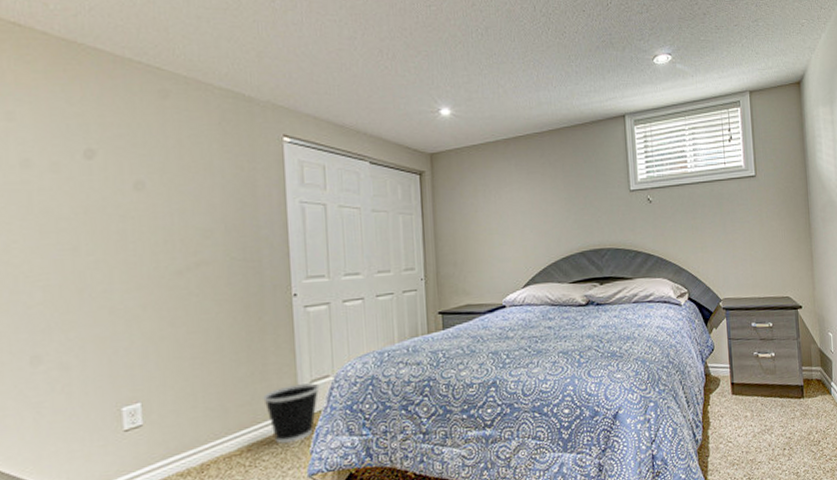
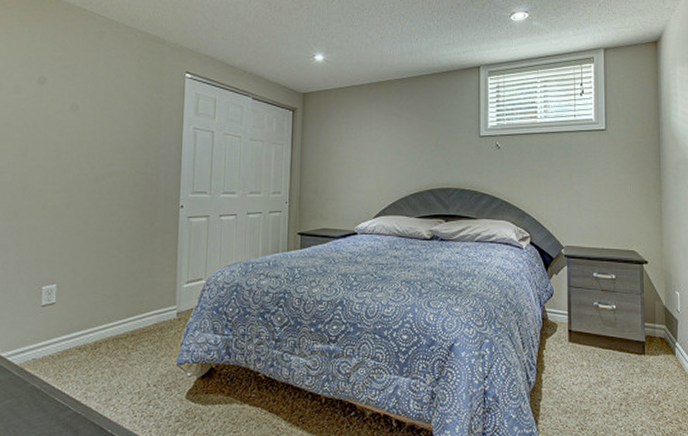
wastebasket: present [263,383,320,444] -> none [148,284,194,333]

